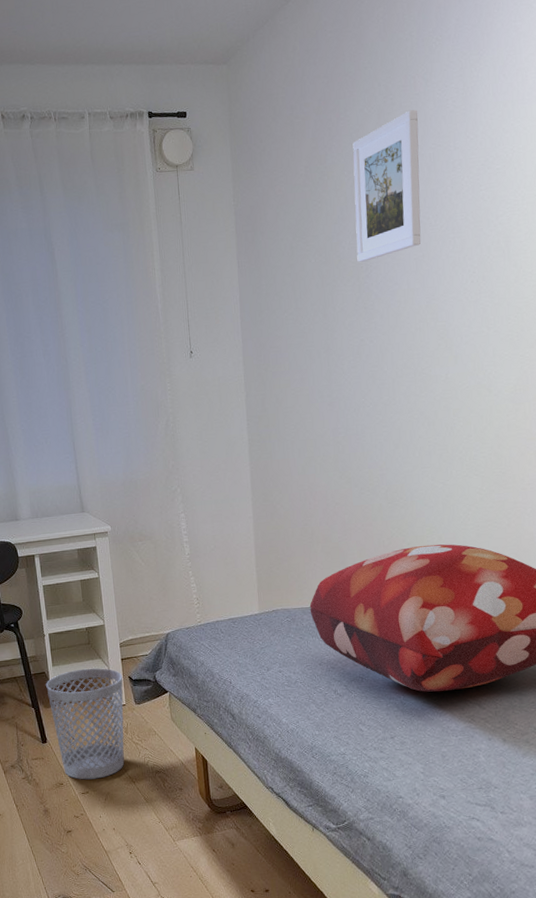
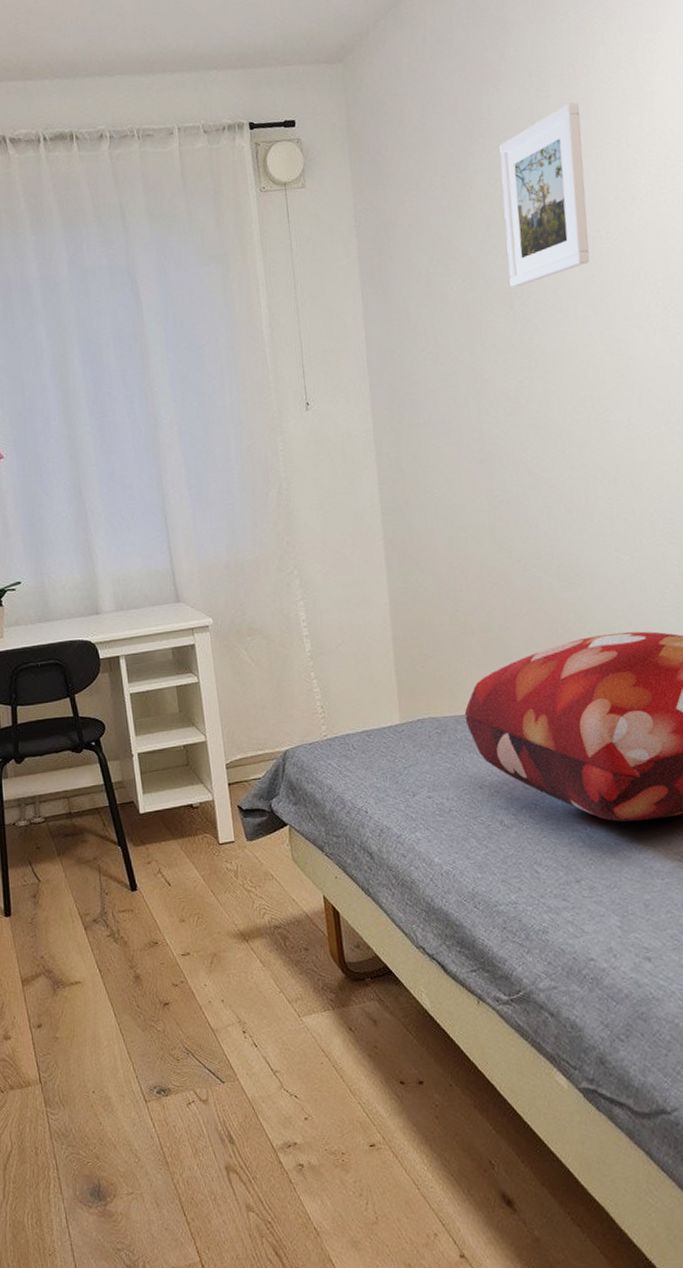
wastebasket: present [46,668,125,780] -> none [135,795,235,938]

